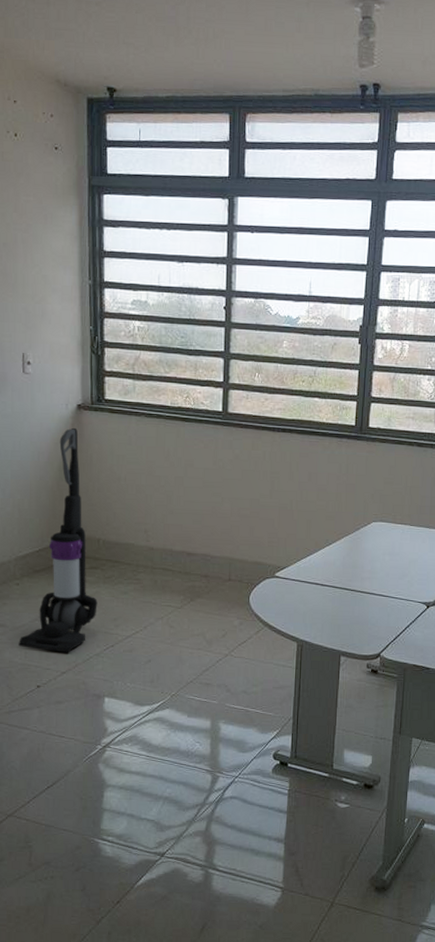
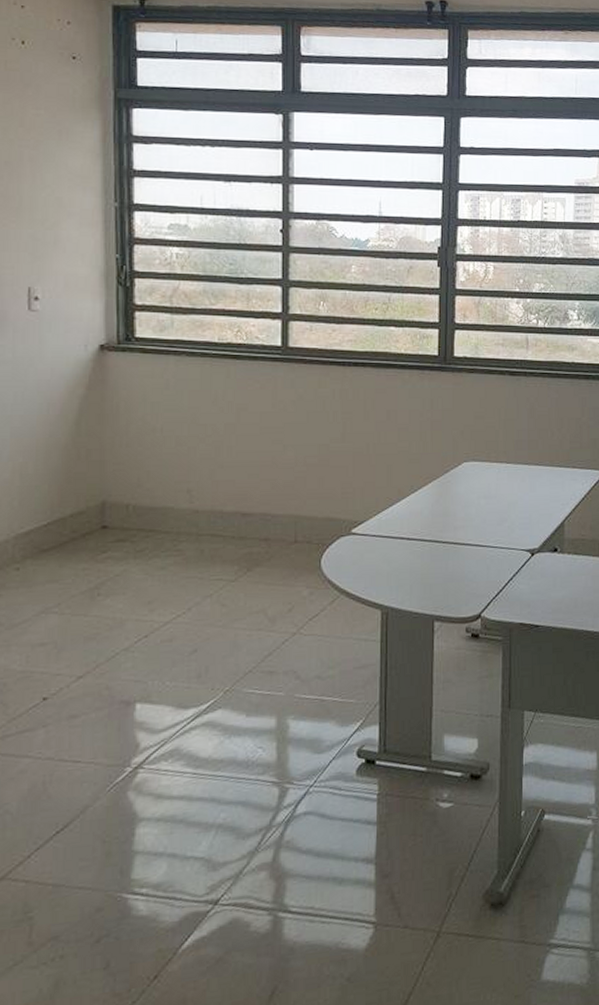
vacuum cleaner: present [18,427,98,653] -> none [18,372,126,652]

